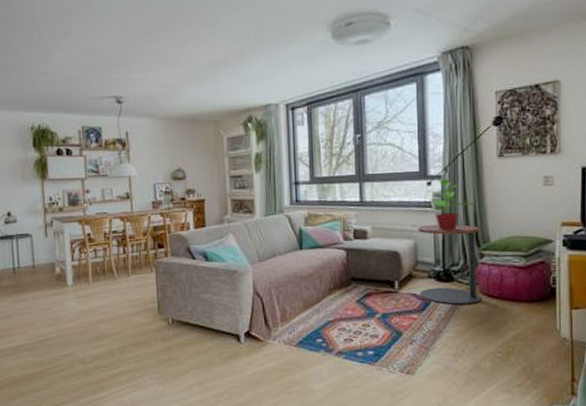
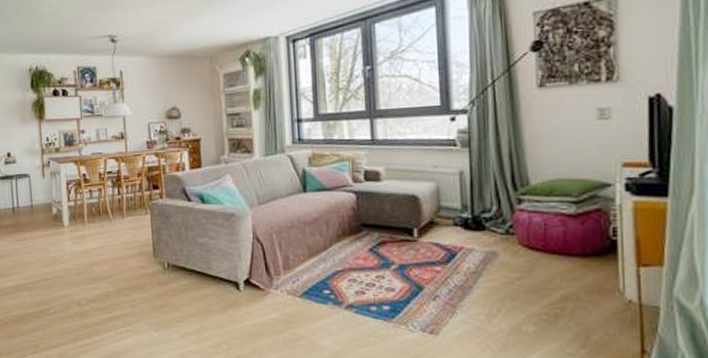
side table: present [418,224,481,305] -> none [440,165,520,258]
potted plant: present [427,178,476,231] -> none [450,112,511,173]

